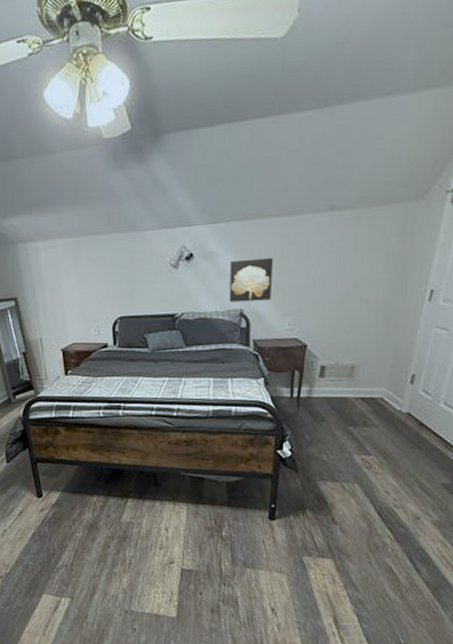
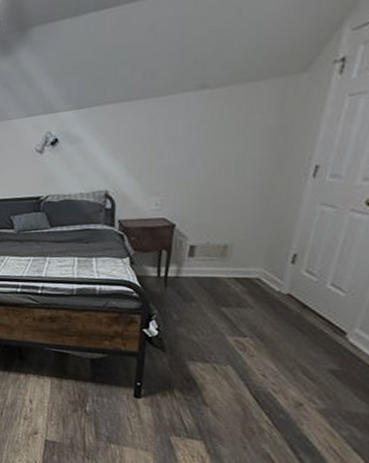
wall art: present [229,257,274,303] -> none [94,139,140,184]

